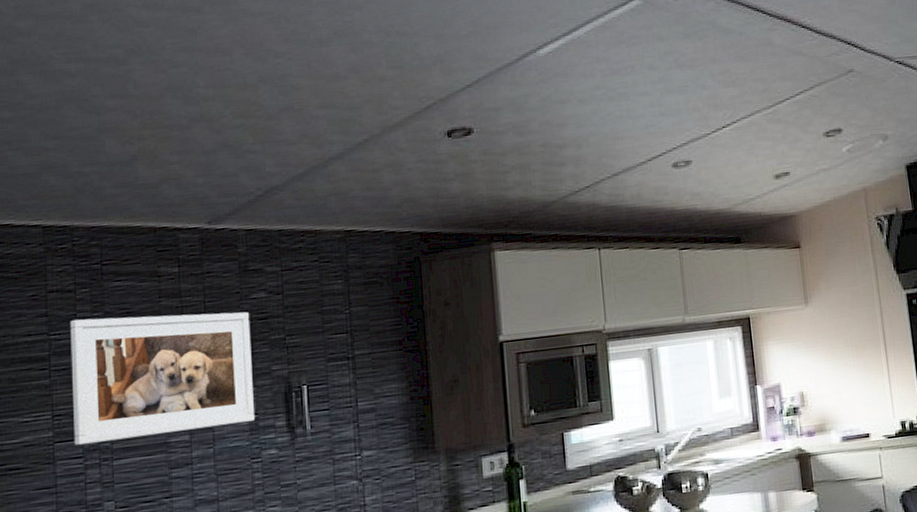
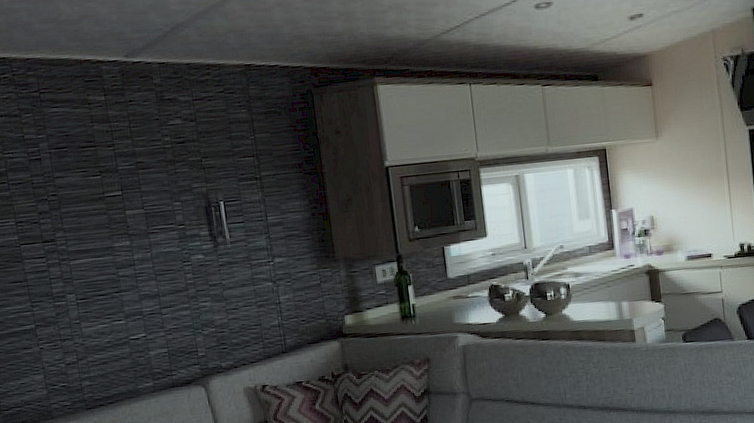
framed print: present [70,311,254,446] -> none [19,136,182,248]

